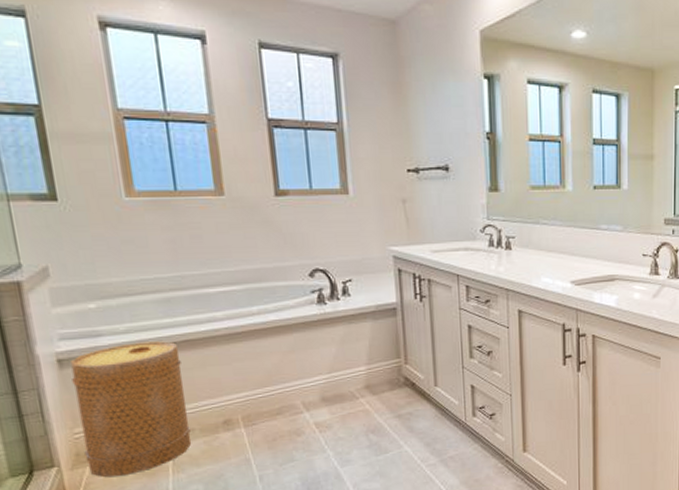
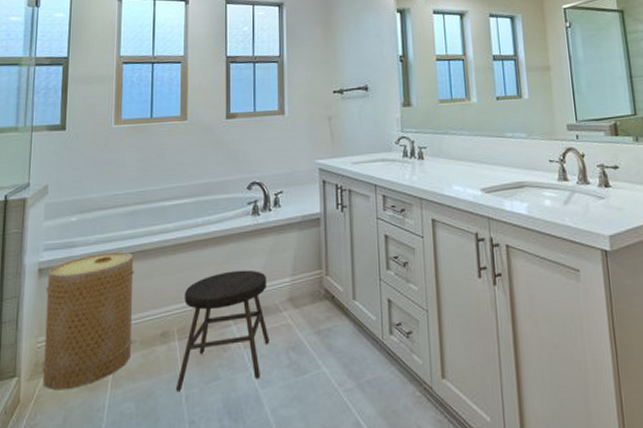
stool: none [245,359,347,473] -> present [175,269,270,392]

